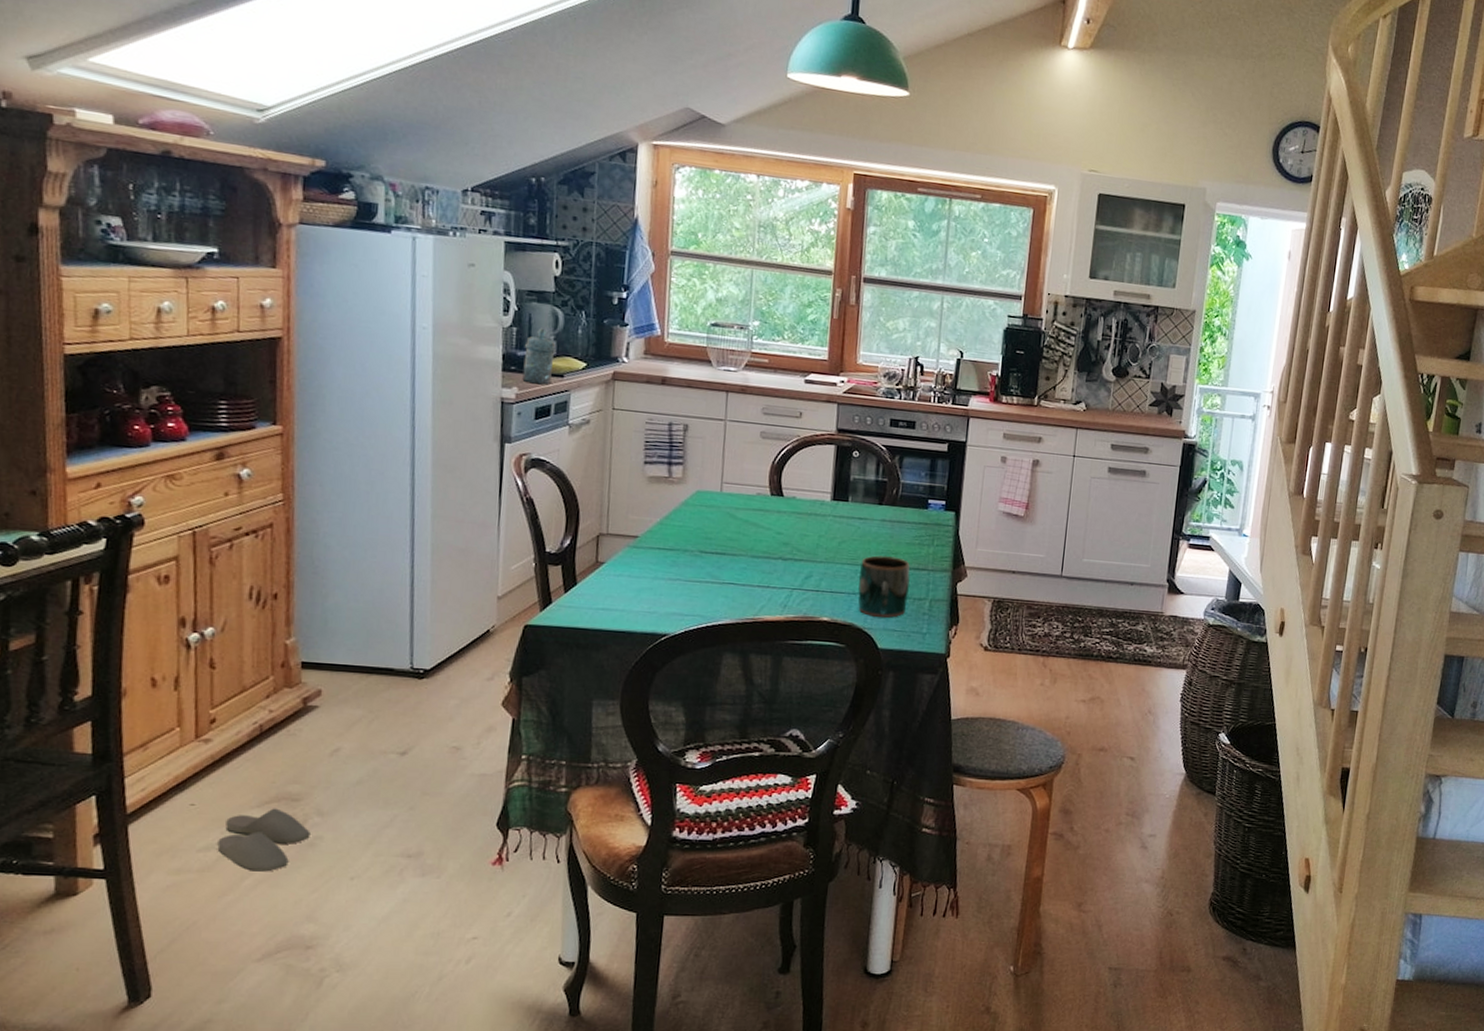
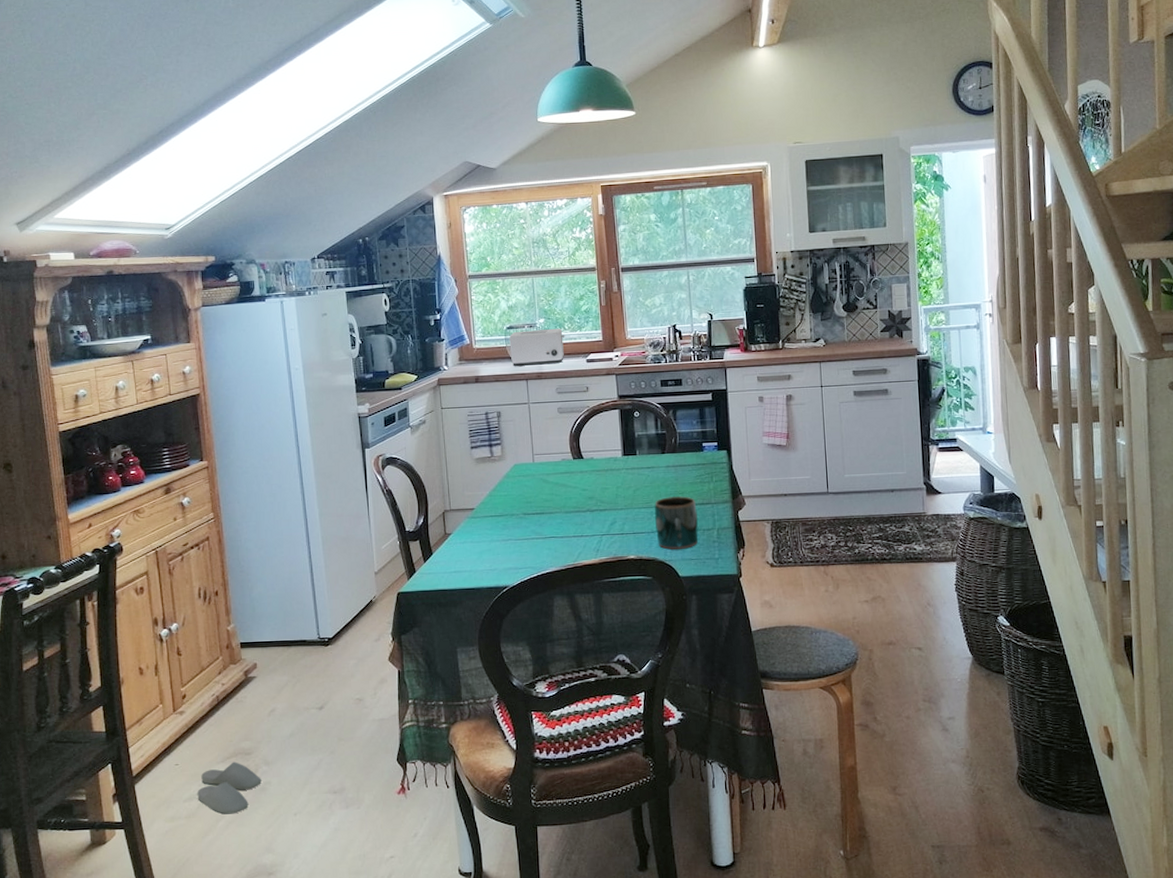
canister: present [522,328,556,385] -> none [370,354,393,399]
toaster: none [711,330,783,378] -> present [509,328,565,367]

